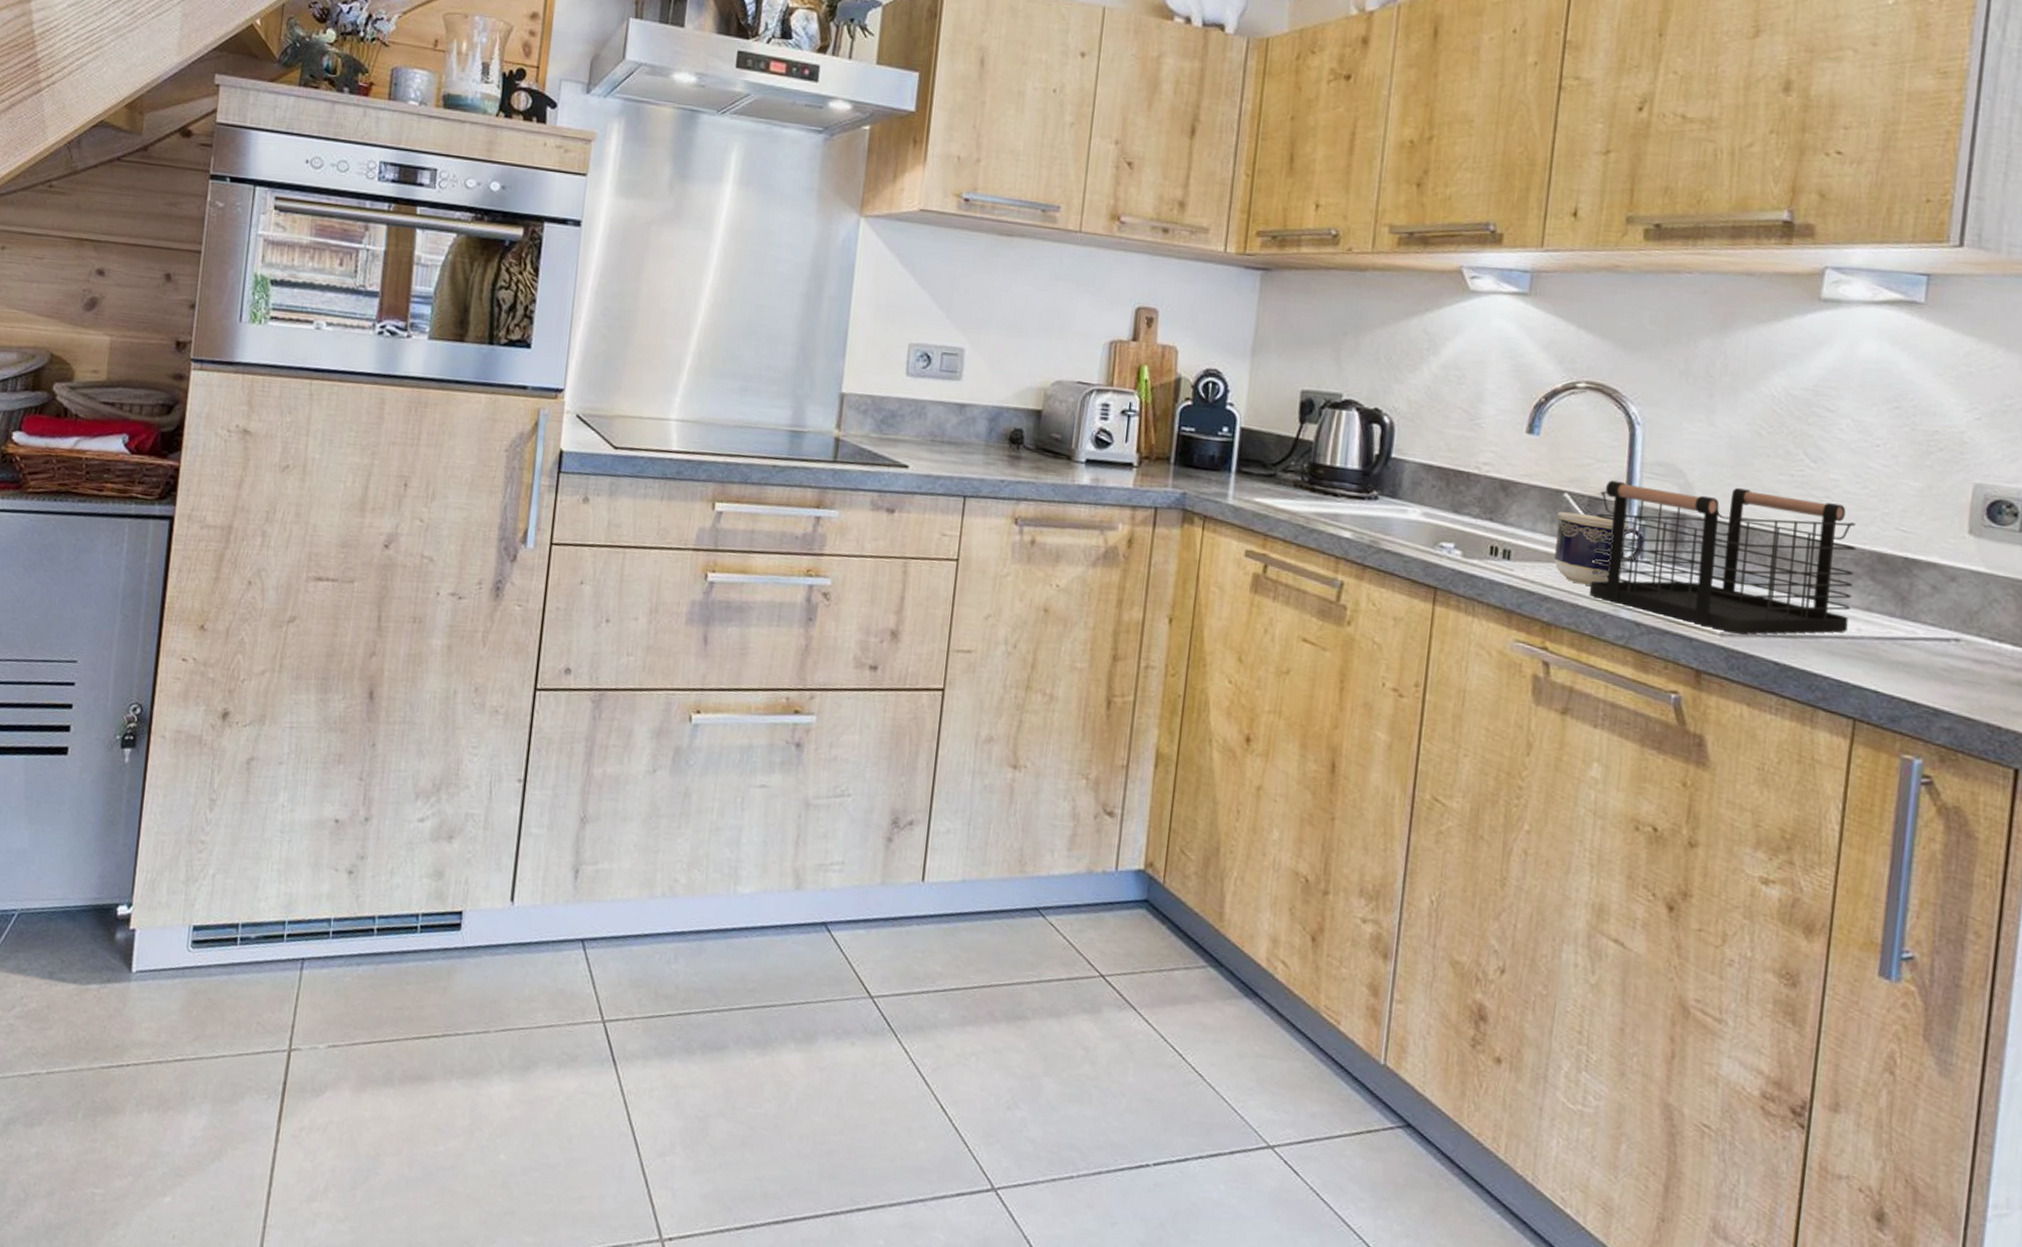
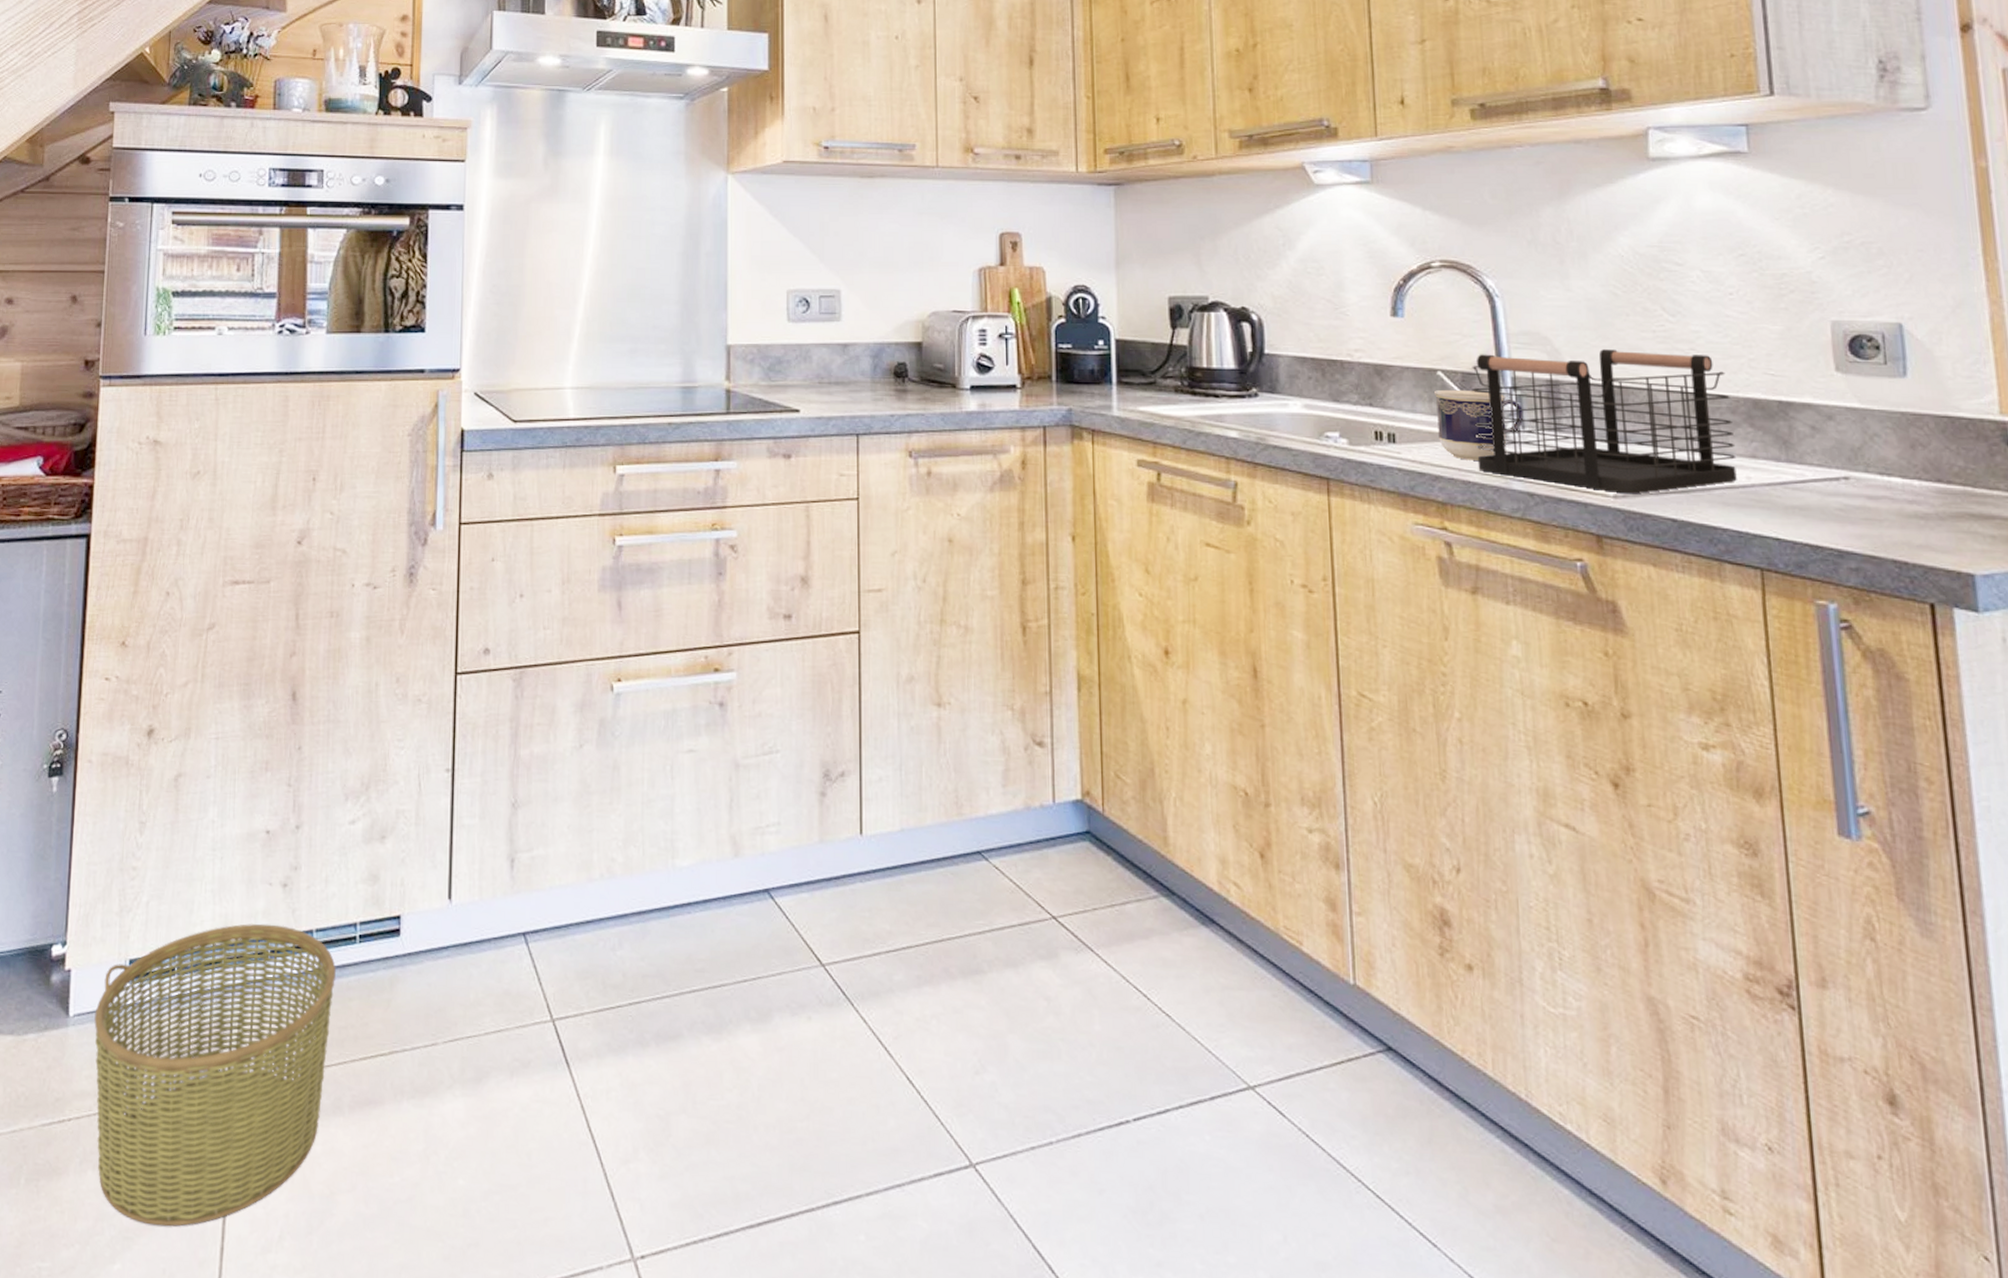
basket: none [153,904,396,1170] -> present [94,923,336,1227]

